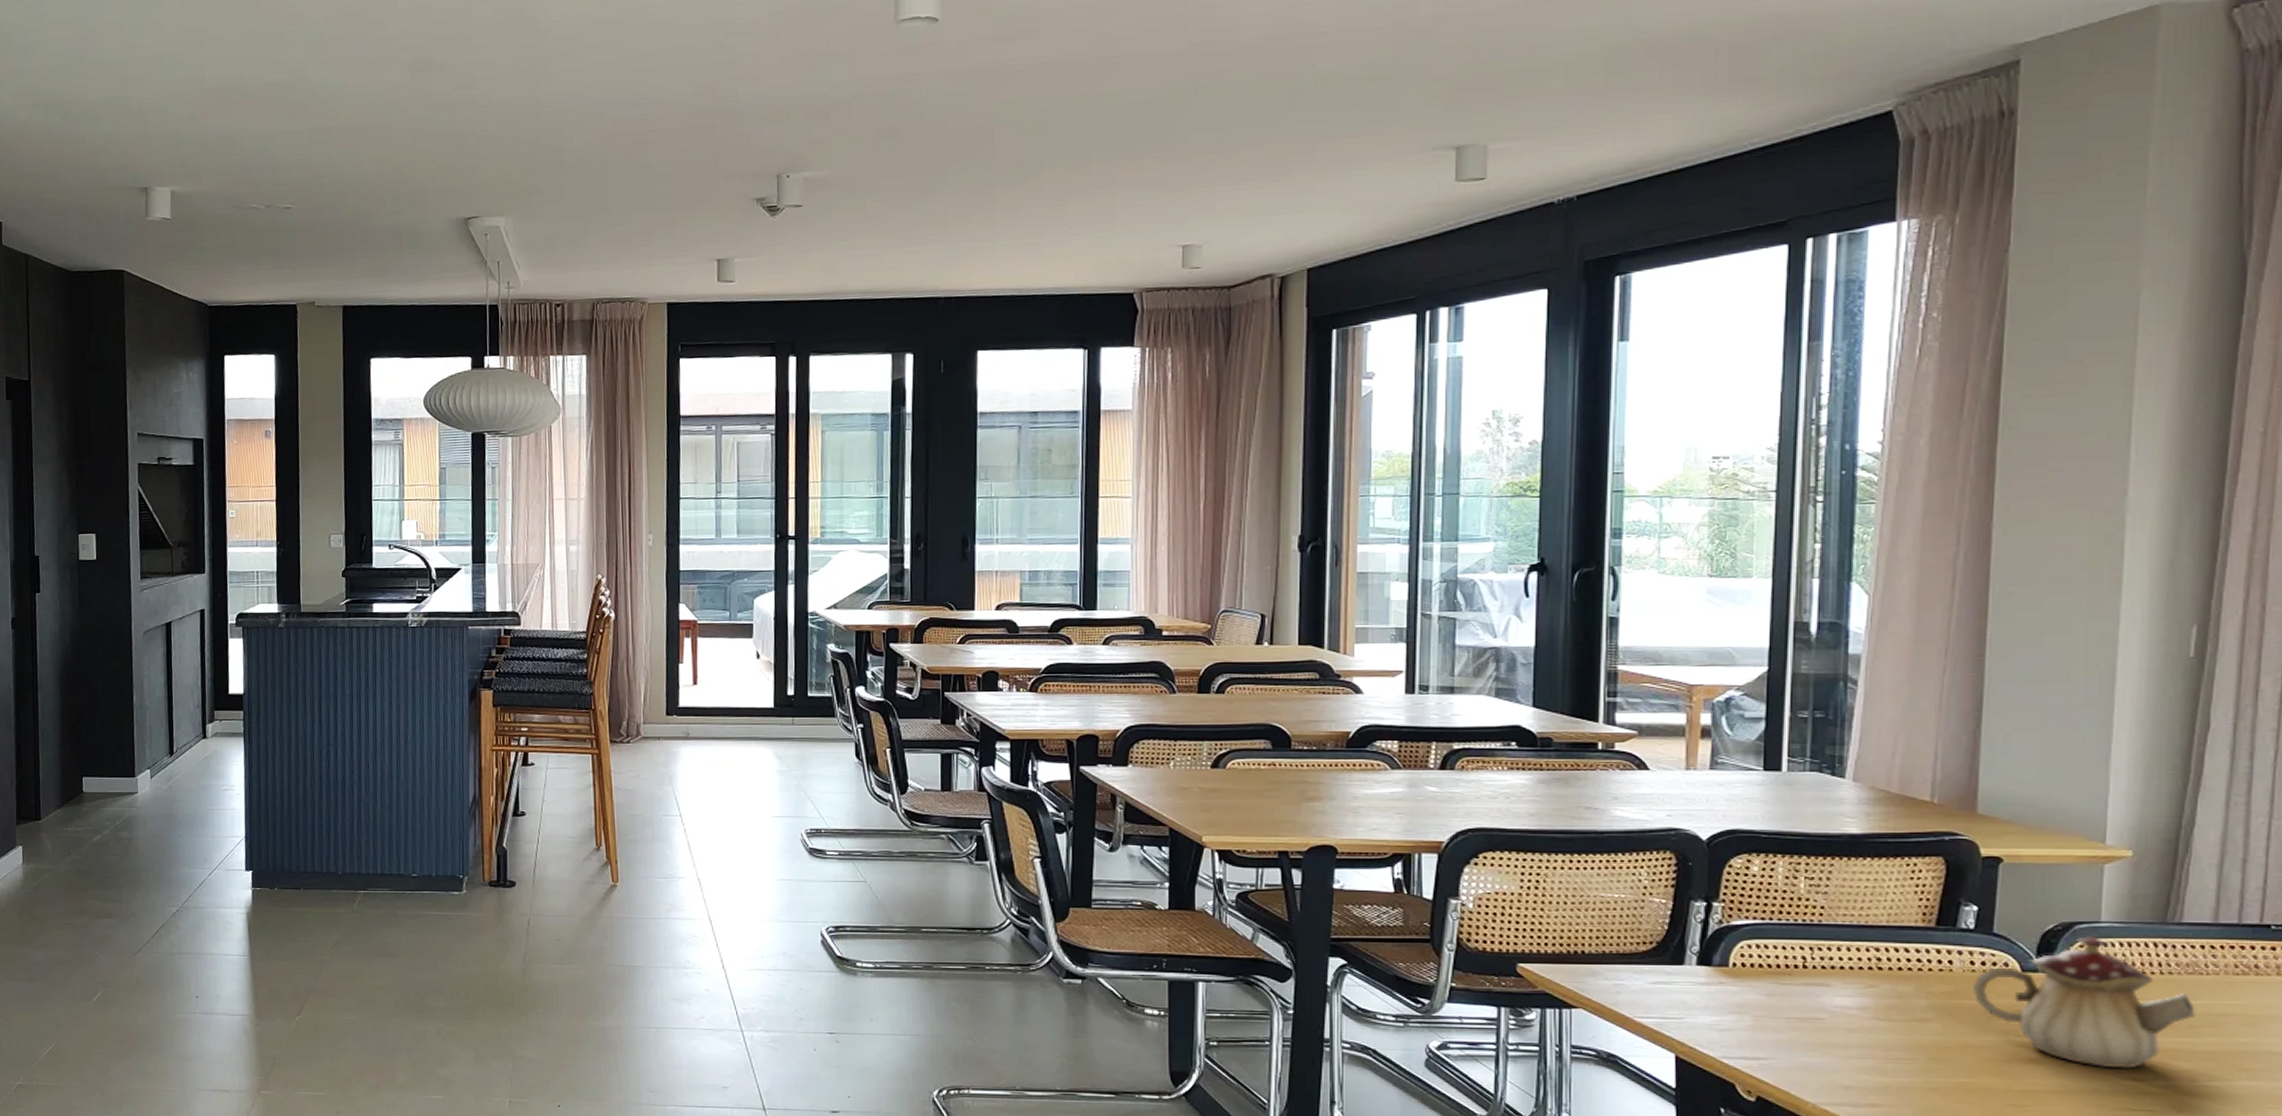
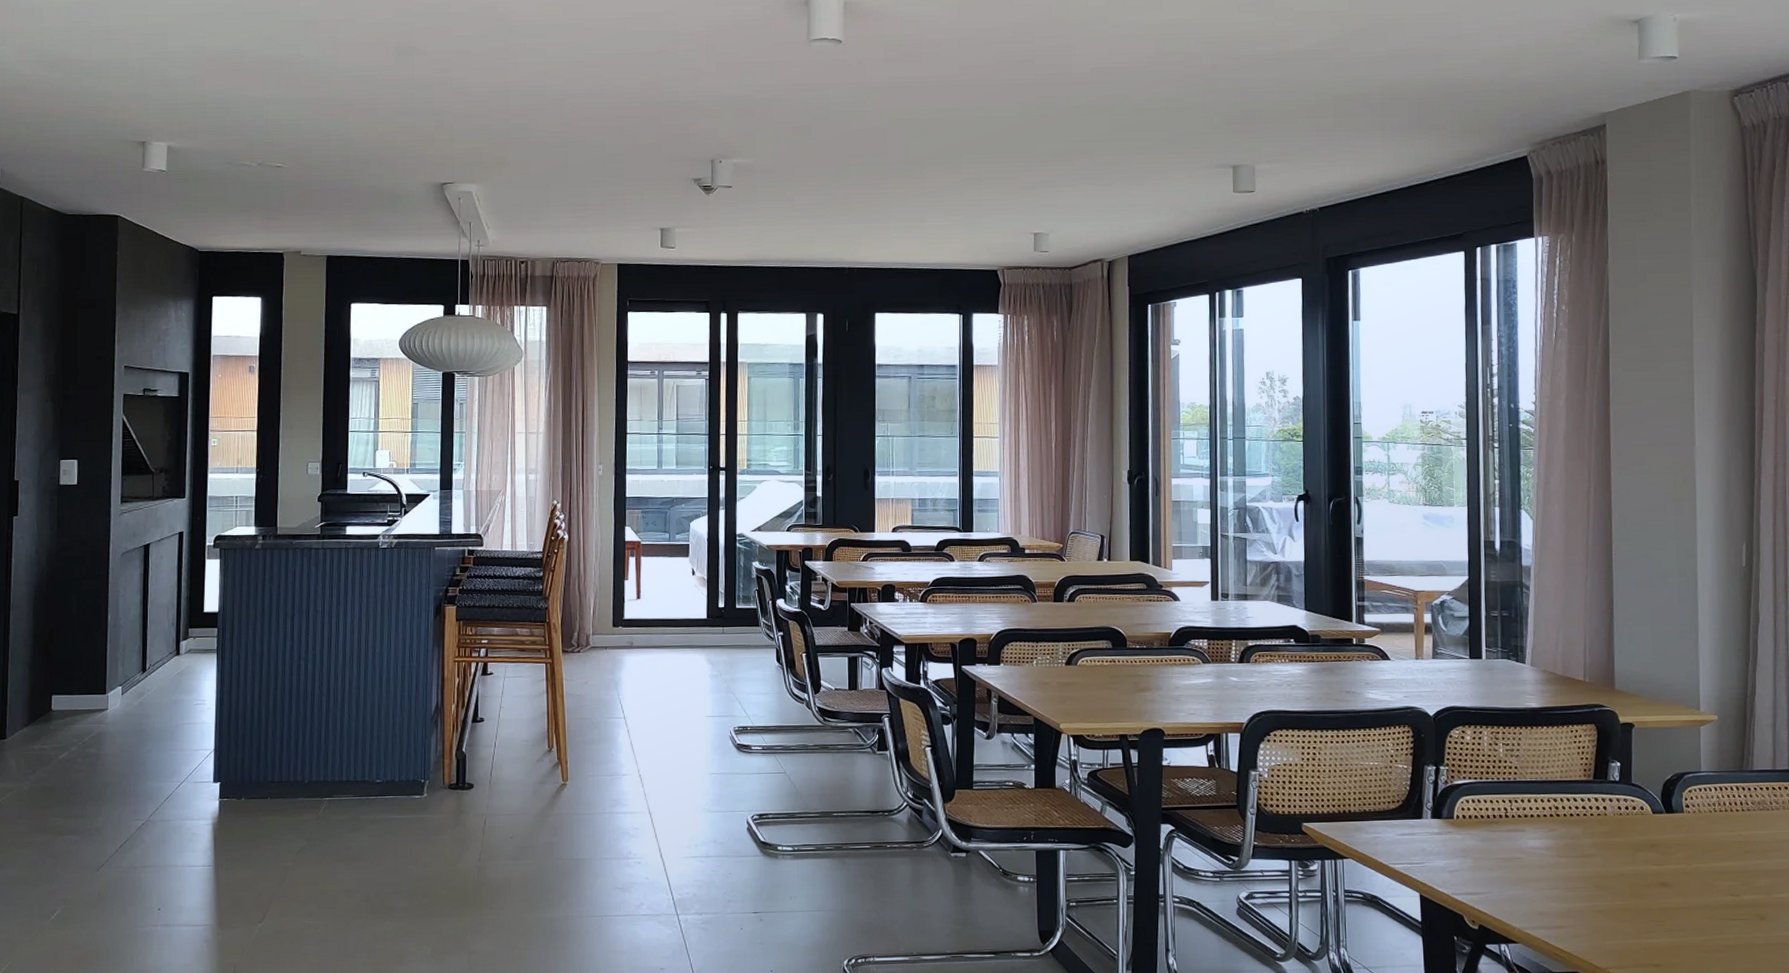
teapot: present [1973,937,2197,1069] -> none [1621,783,1768,887]

